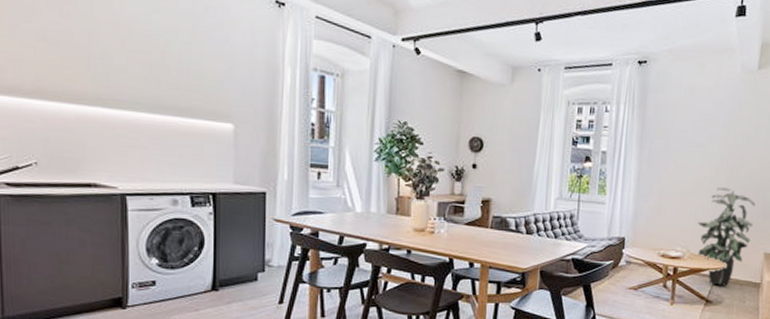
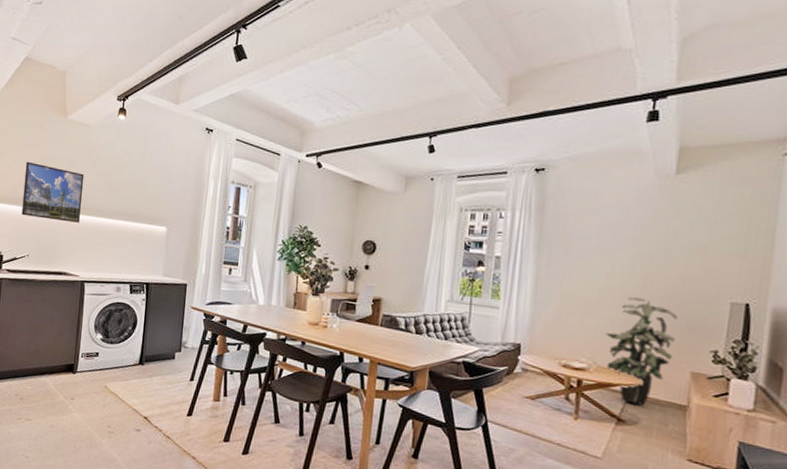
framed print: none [16,35,111,119] -> present [21,161,84,223]

